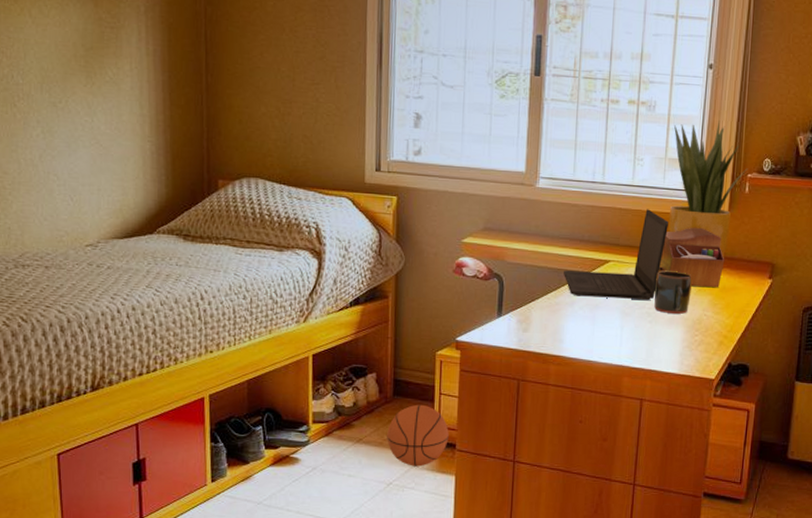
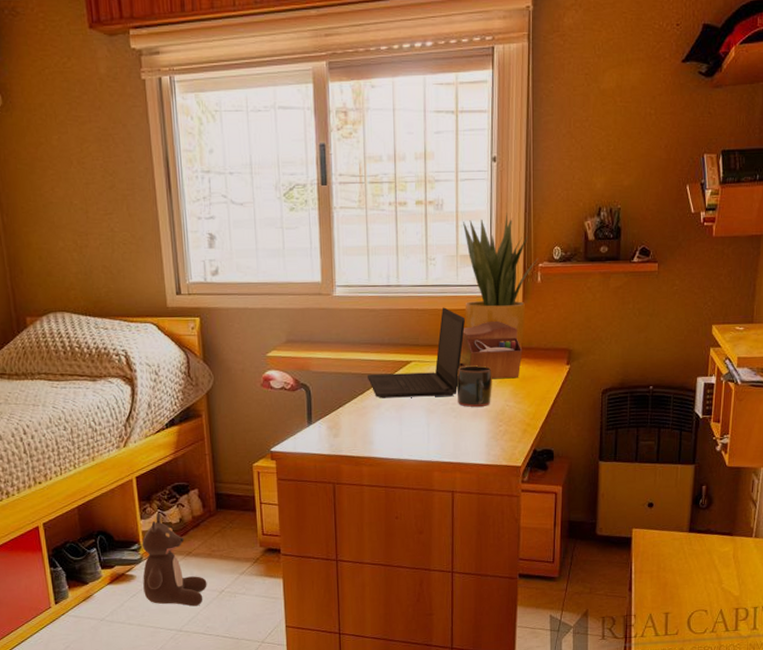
stuffed animal: none [307,394,375,497] -> present [141,513,207,607]
basketball: present [387,404,449,467] -> none [214,514,273,573]

